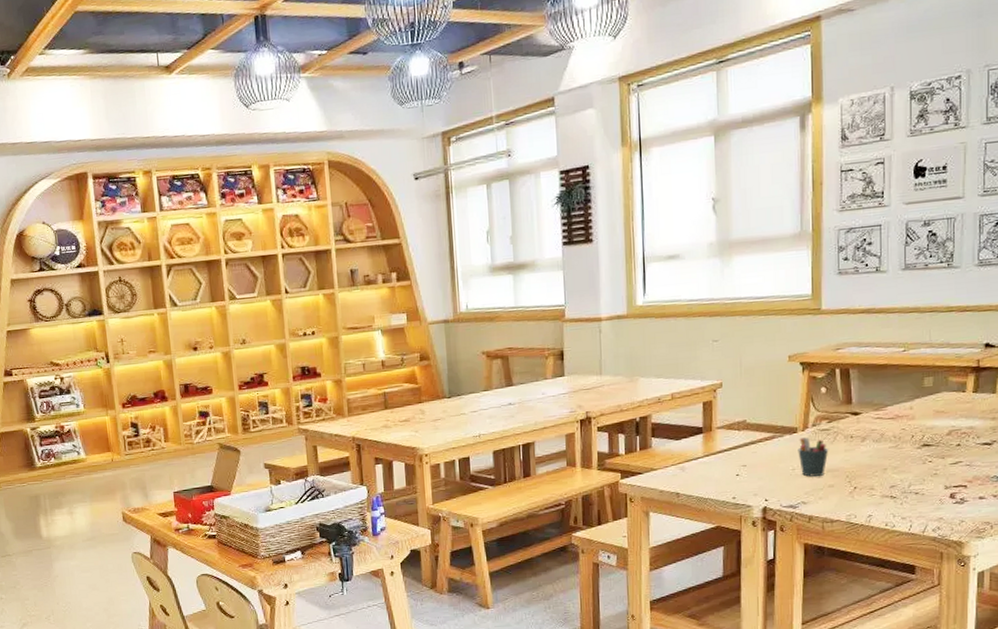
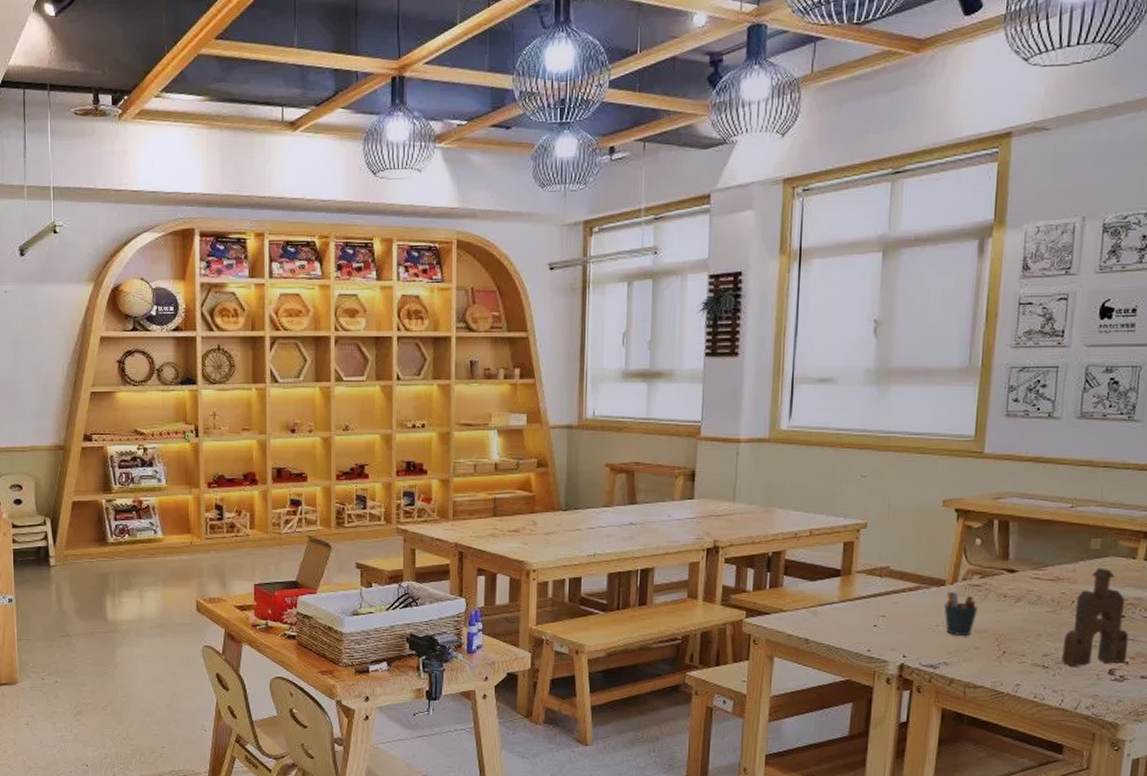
wooden toy: none [907,403,966,494] -> present [1061,567,1129,666]

